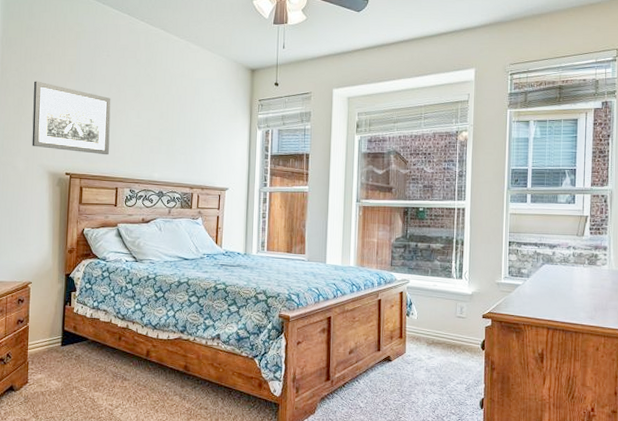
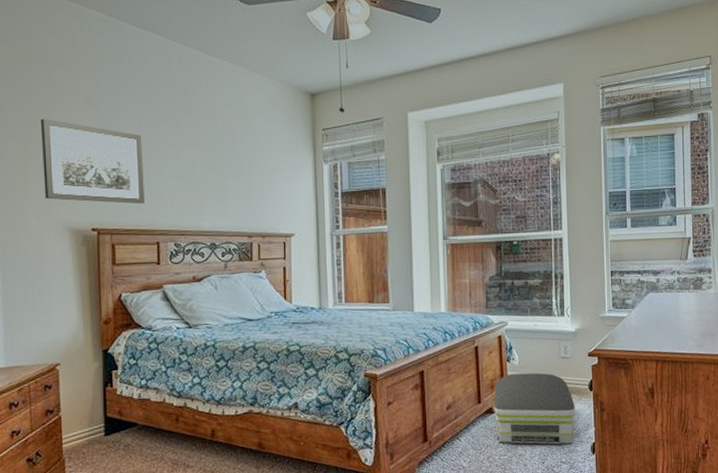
air purifier: none [392,327,467,399] -> present [494,373,575,446]

